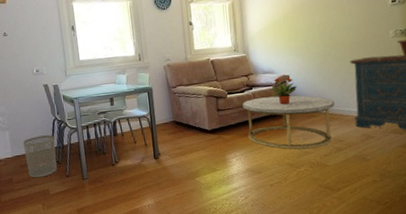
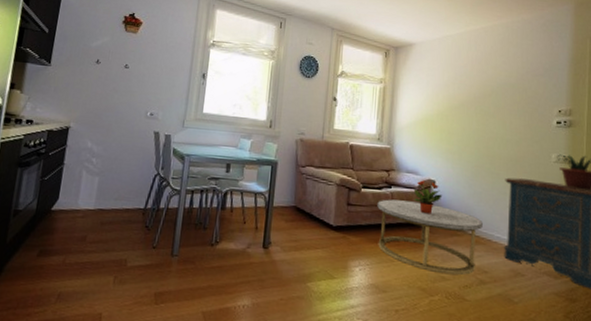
waste bin: present [23,134,57,178] -> none [108,190,151,243]

